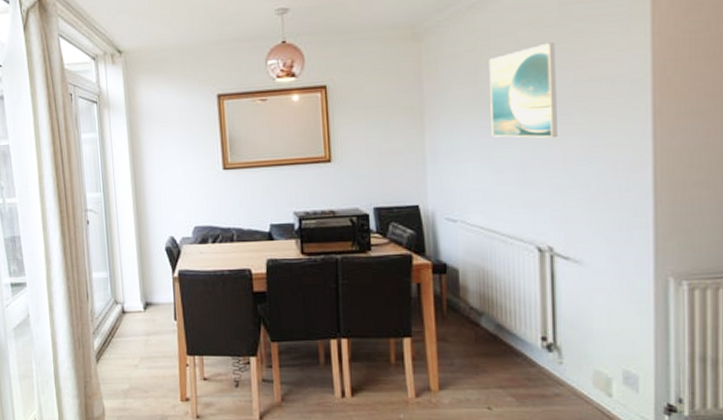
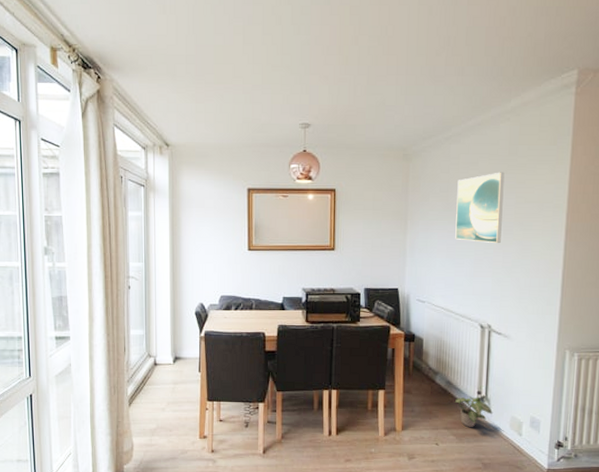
potted plant: none [509,344,566,387] -> present [454,396,493,428]

